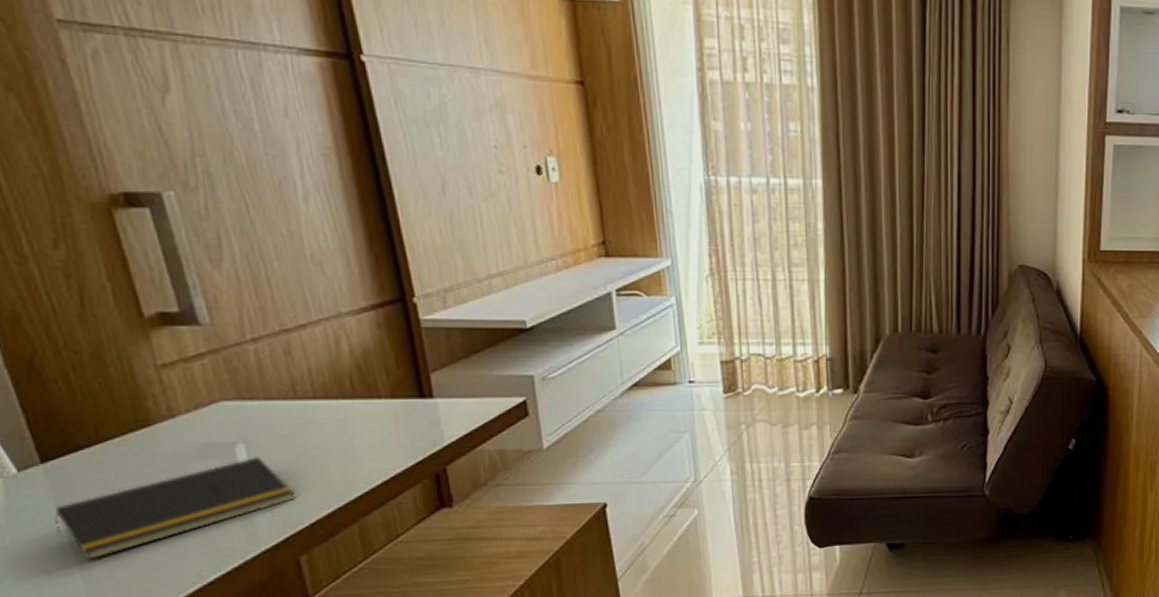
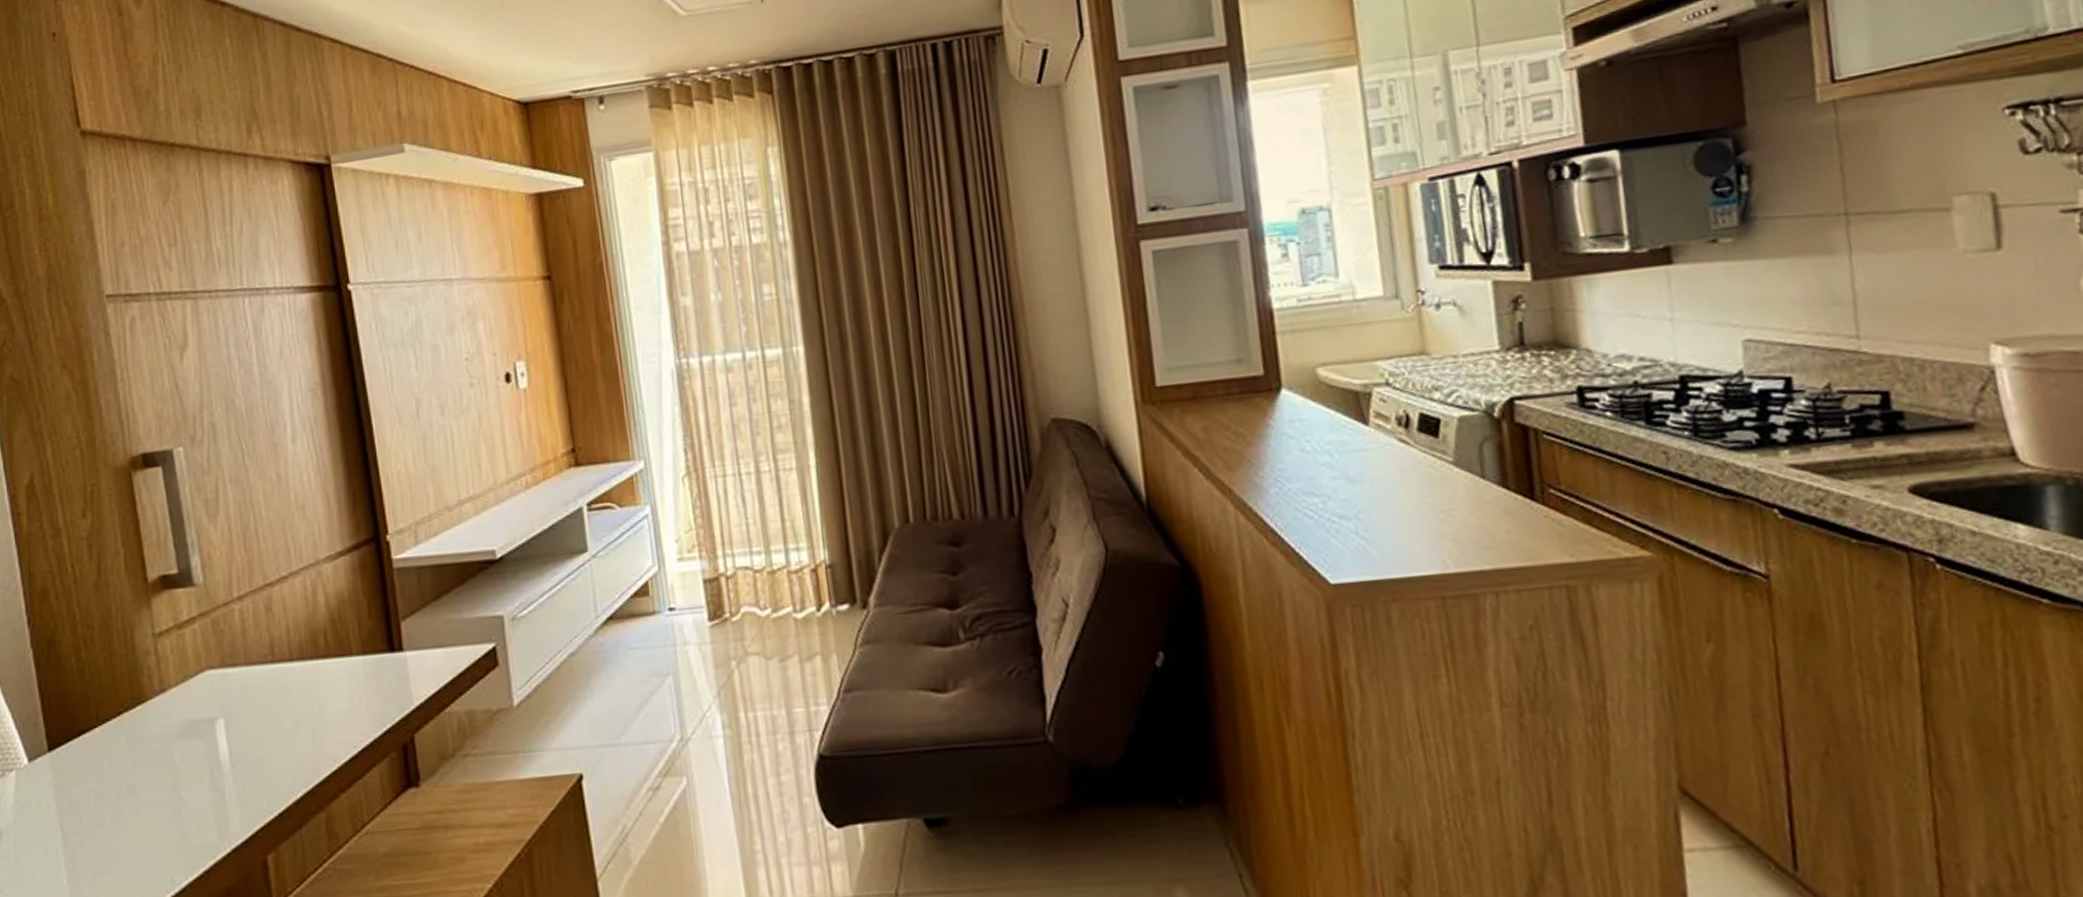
notepad: present [54,457,296,560] -> none [52,733,267,863]

